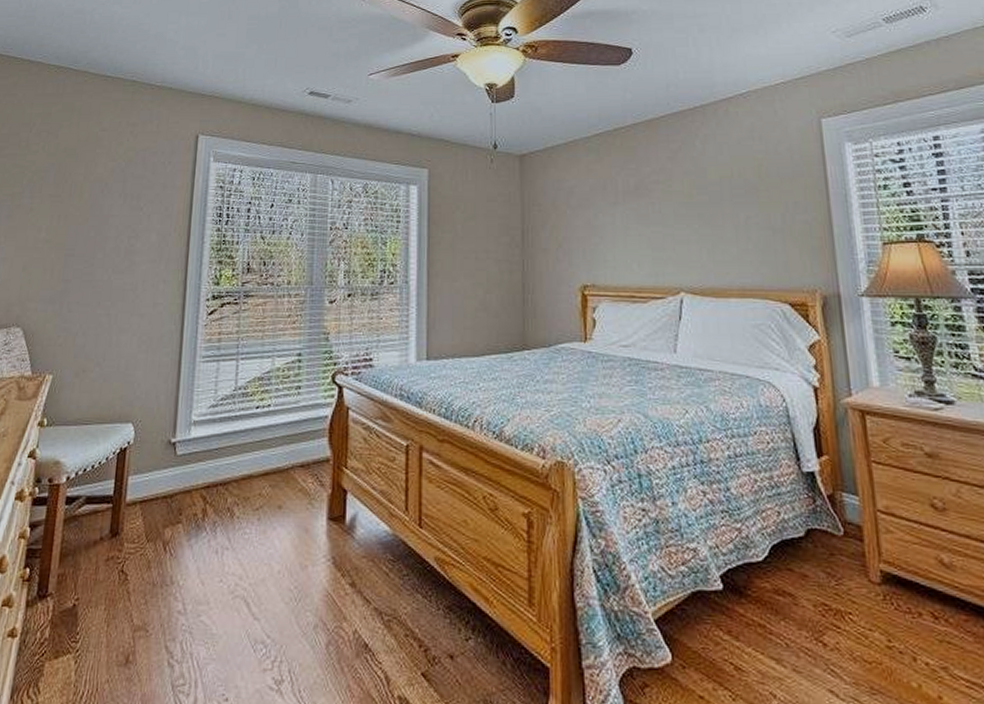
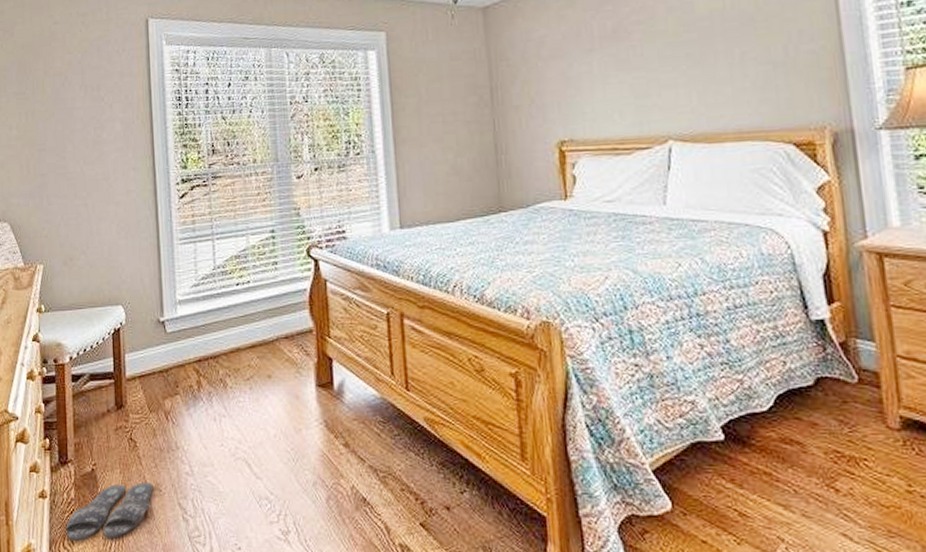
slippers: none [33,621,140,690] -> present [66,482,154,542]

